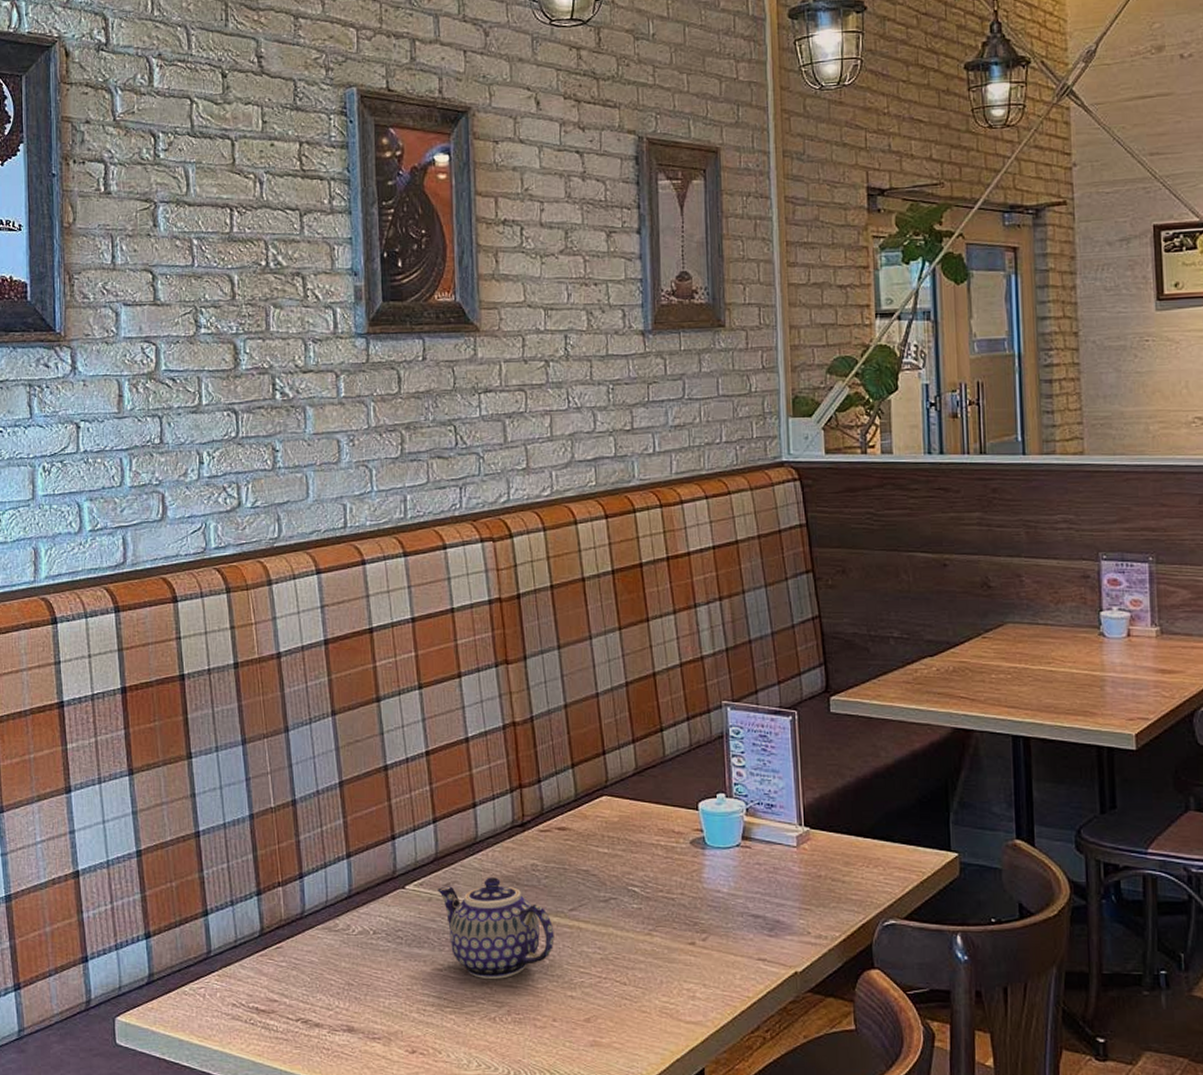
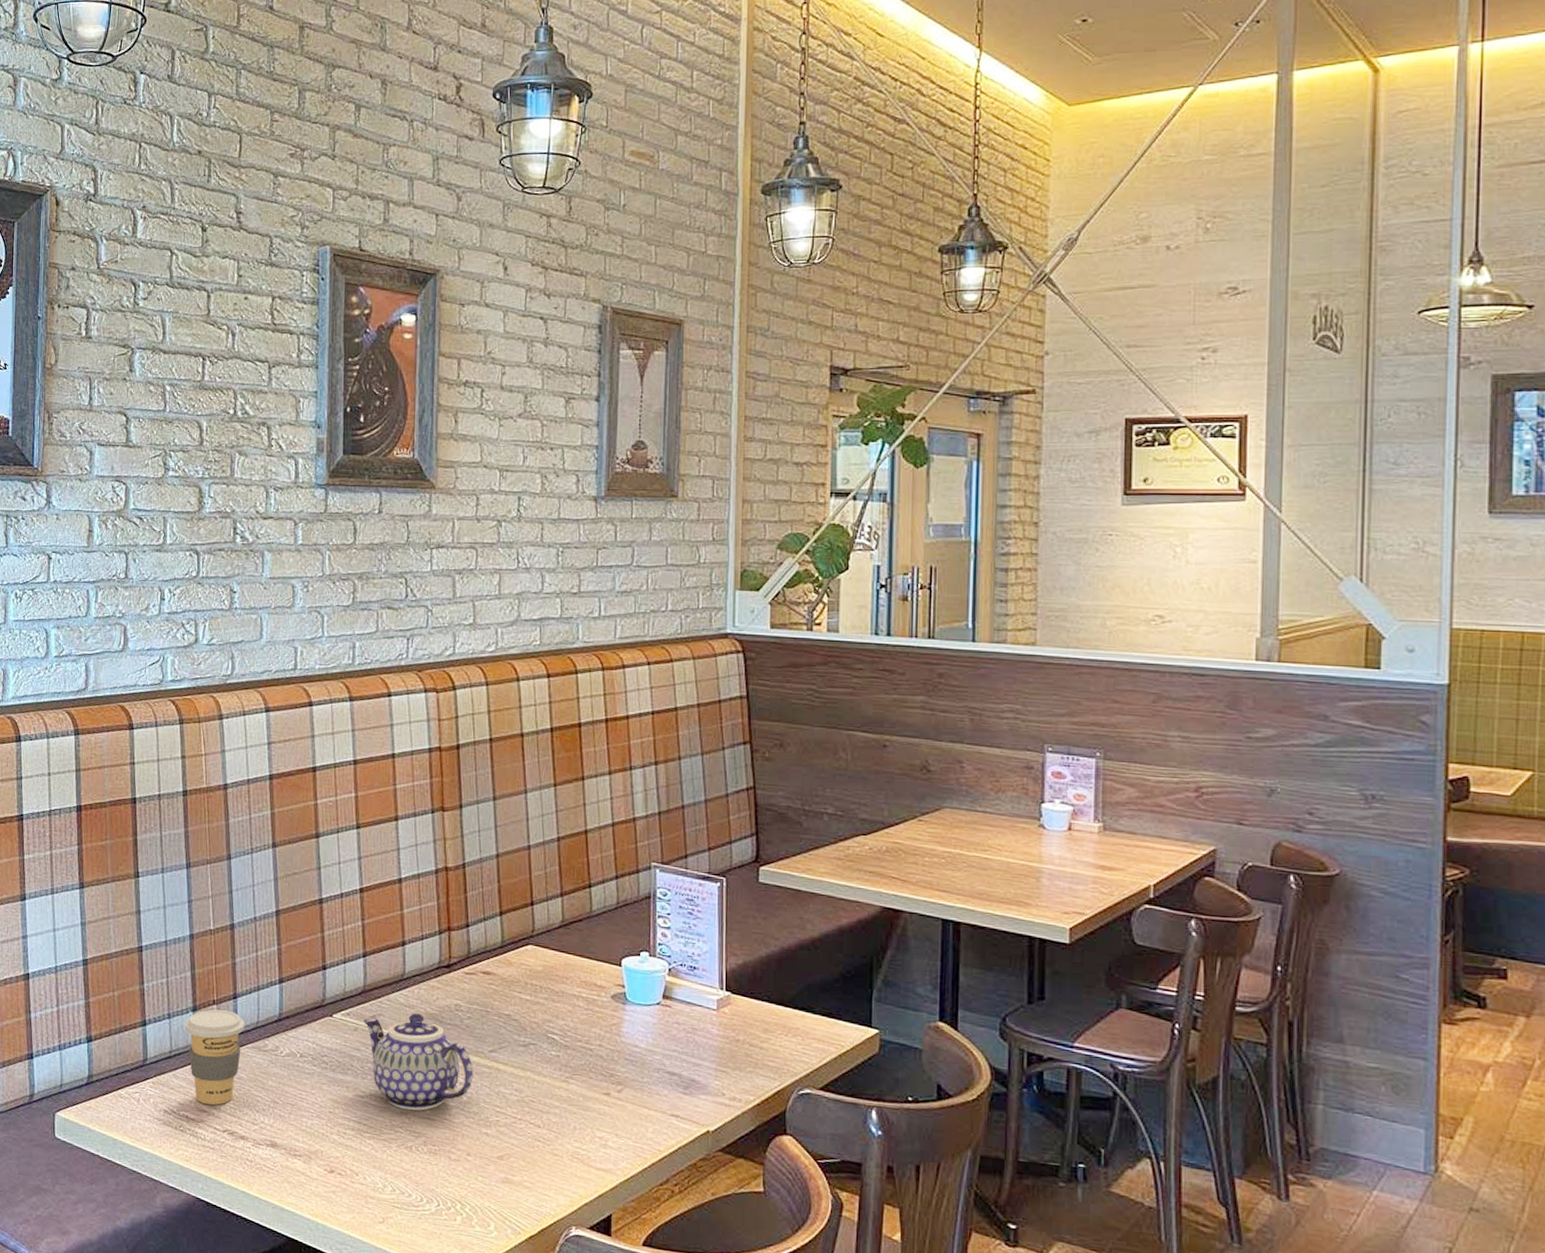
coffee cup: none [249,892,313,994] -> present [184,1009,244,1105]

